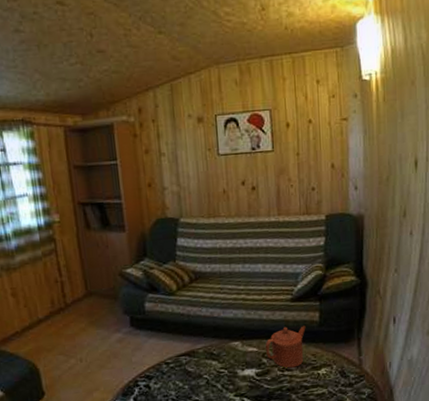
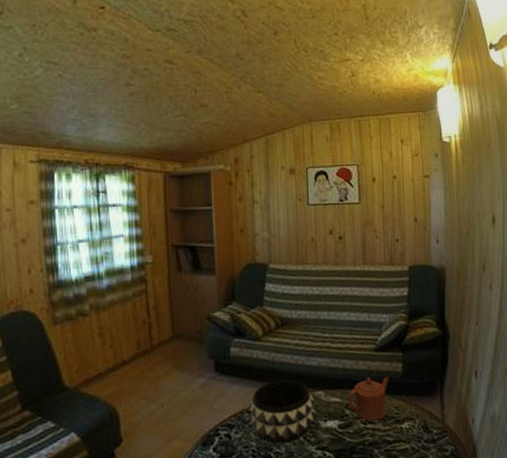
decorative bowl: none [166,331,233,392] -> present [249,379,316,443]

